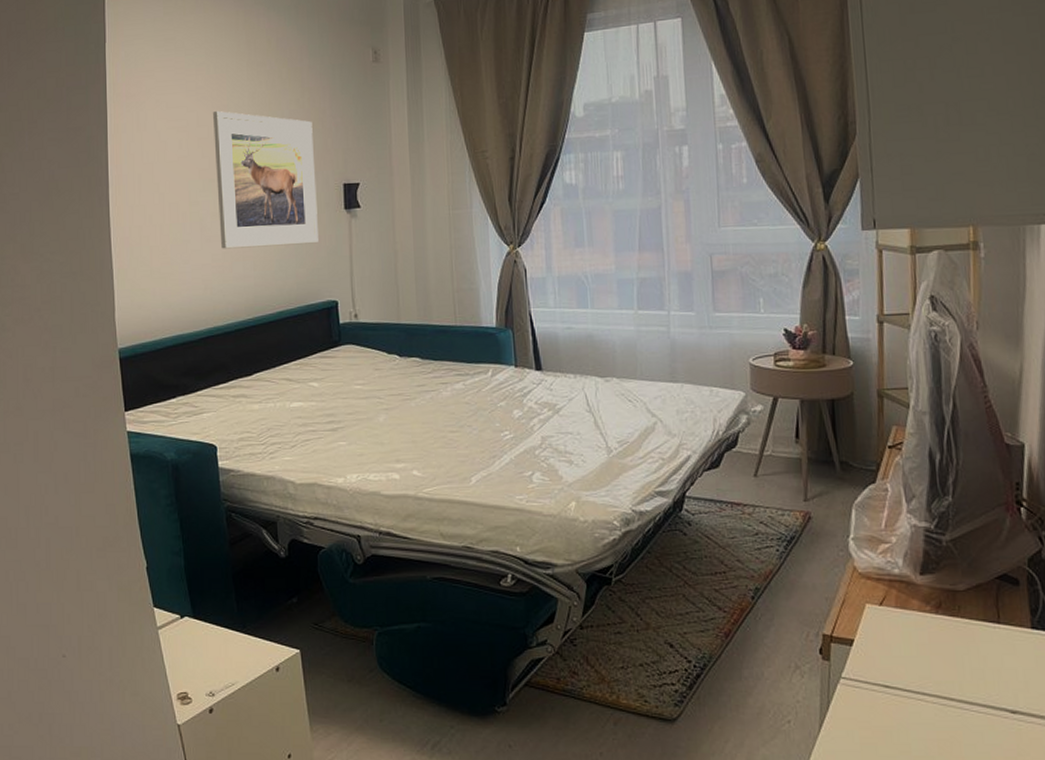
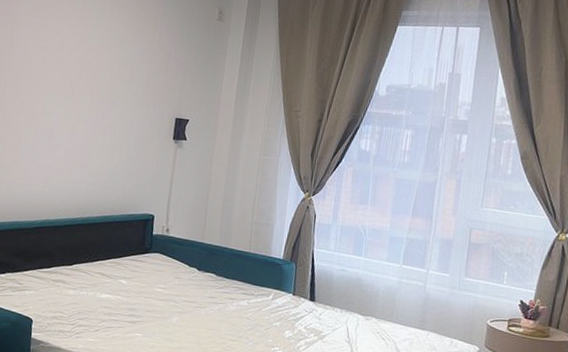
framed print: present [213,110,319,249] -> none [64,38,158,163]

